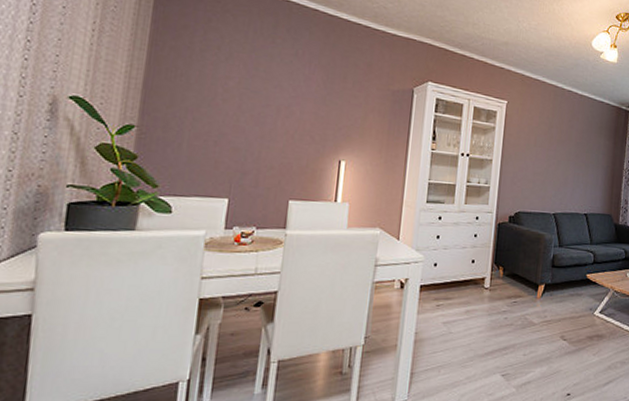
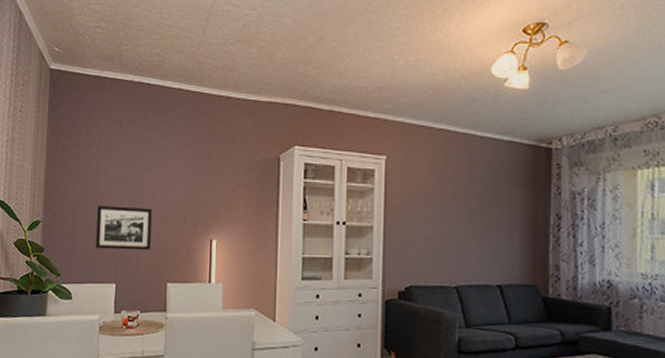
picture frame: none [206,116,277,167] -> present [96,206,152,251]

